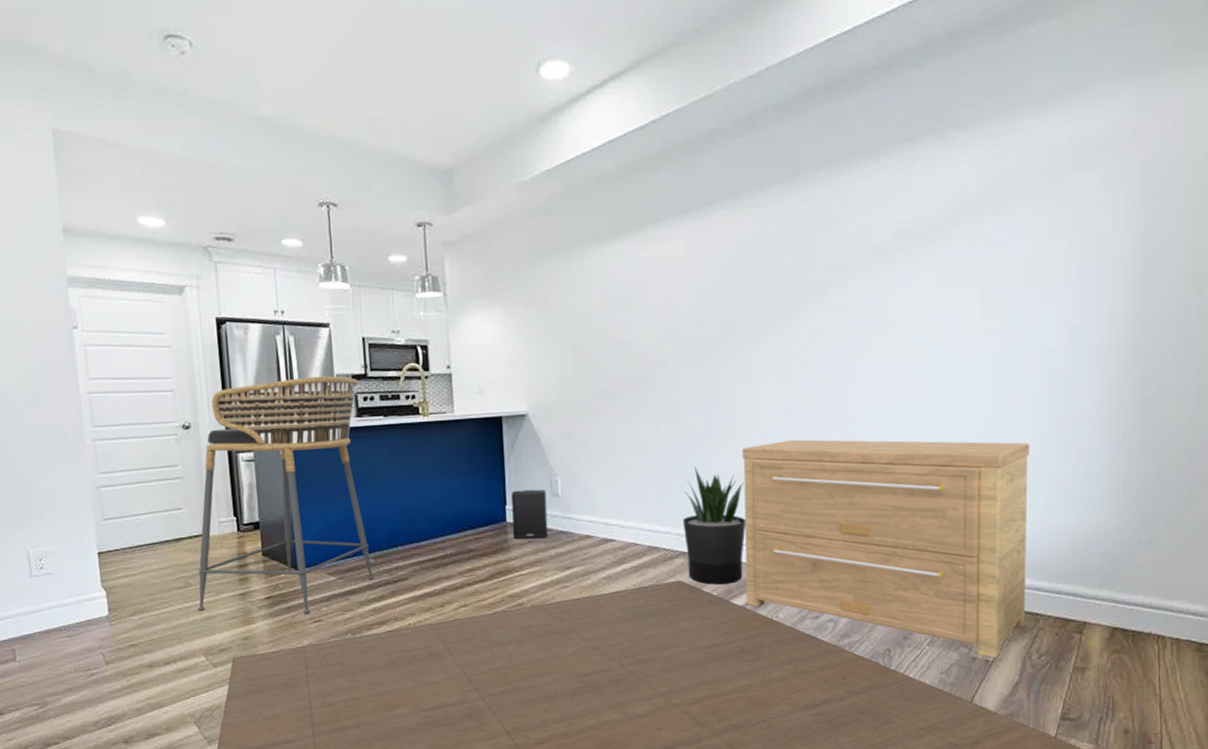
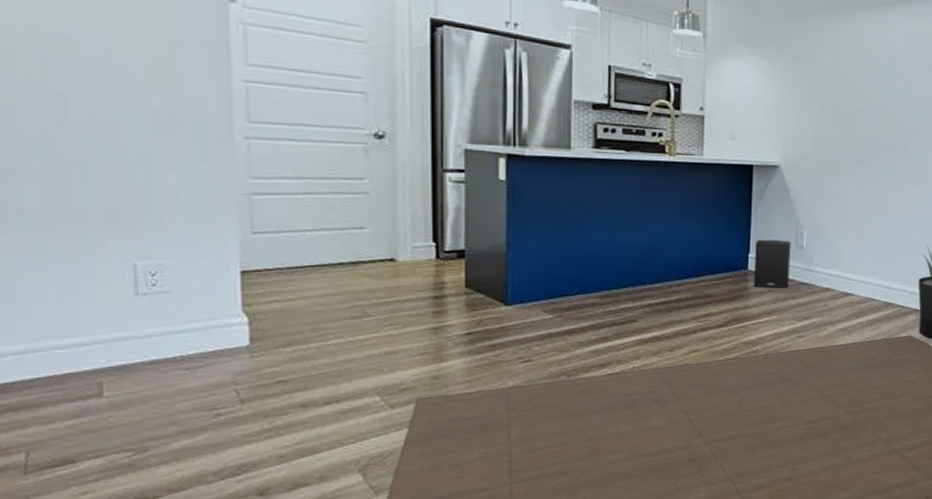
bar stool: present [198,376,375,613] -> none [376,98,599,352]

